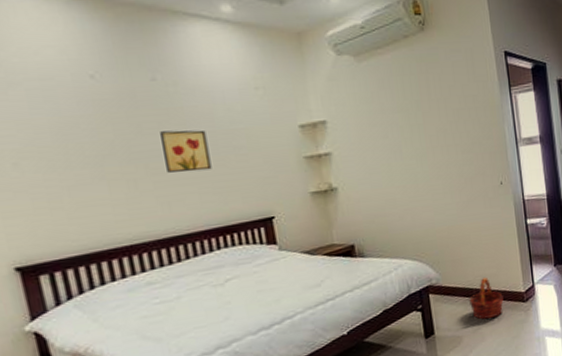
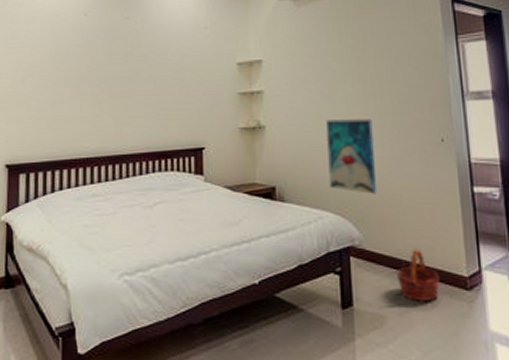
wall art: present [160,130,212,173] -> none [125,61,159,98]
wall art: none [398,170,449,239] -> present [326,119,378,194]

